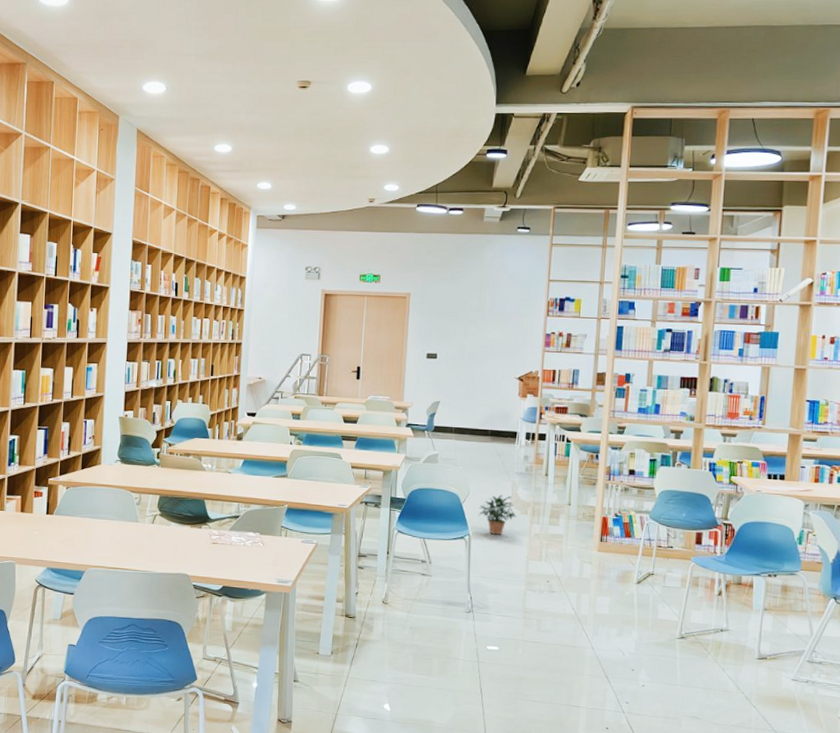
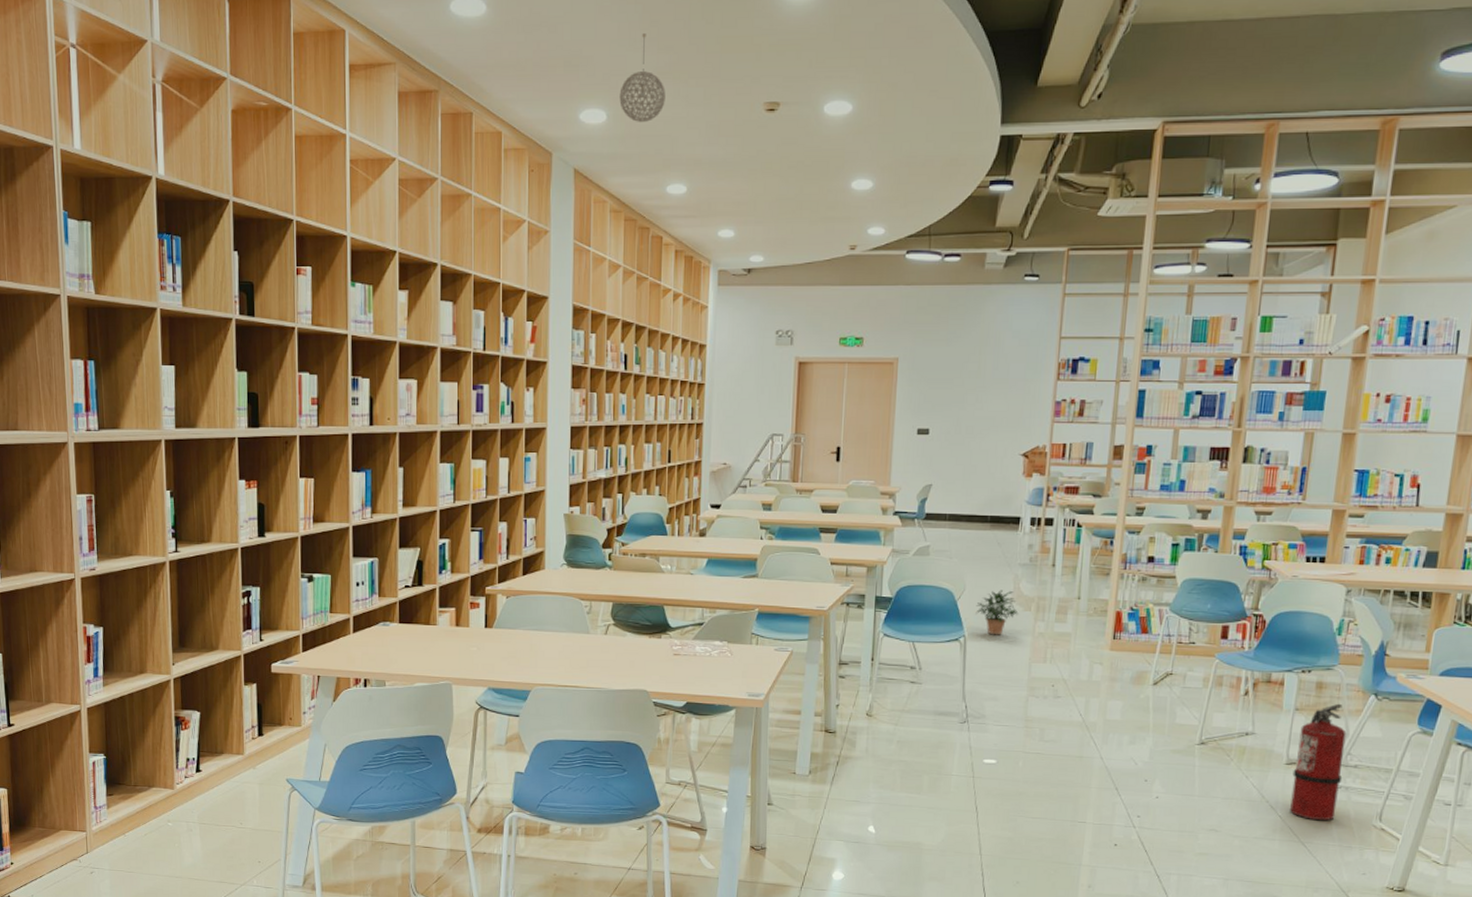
pendant light: none [177,23,216,93] -> present [619,34,666,122]
fire extinguisher: none [763,605,811,712] -> present [1290,703,1347,821]

